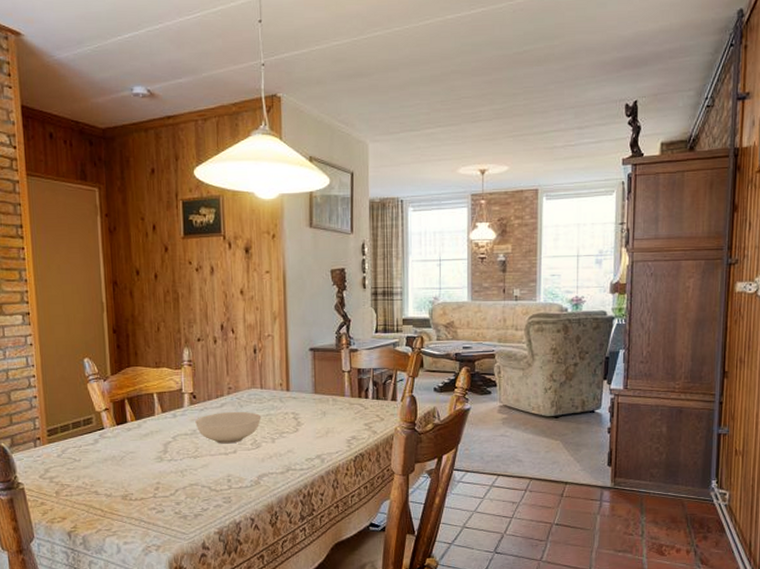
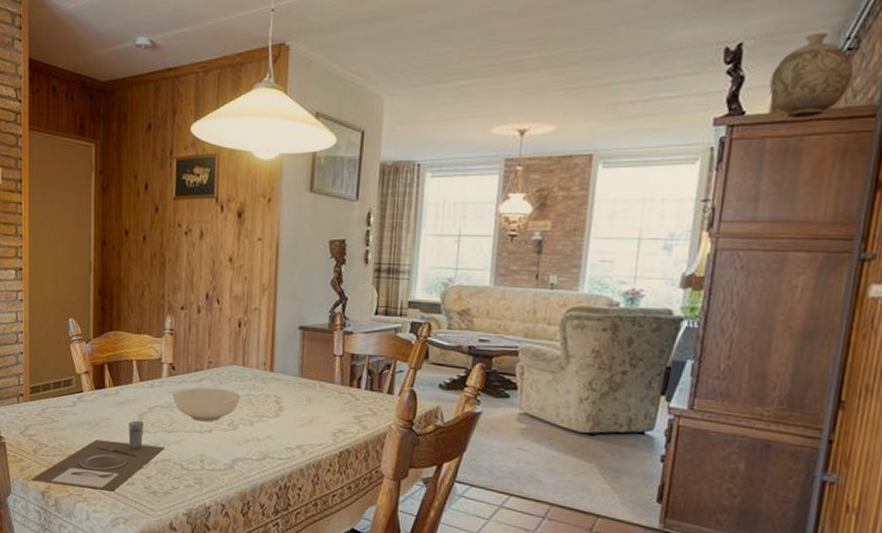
place setting: none [55,451,192,522] -> present [31,421,165,491]
decorative vase: none [658,94,712,159] -> present [769,33,854,119]

